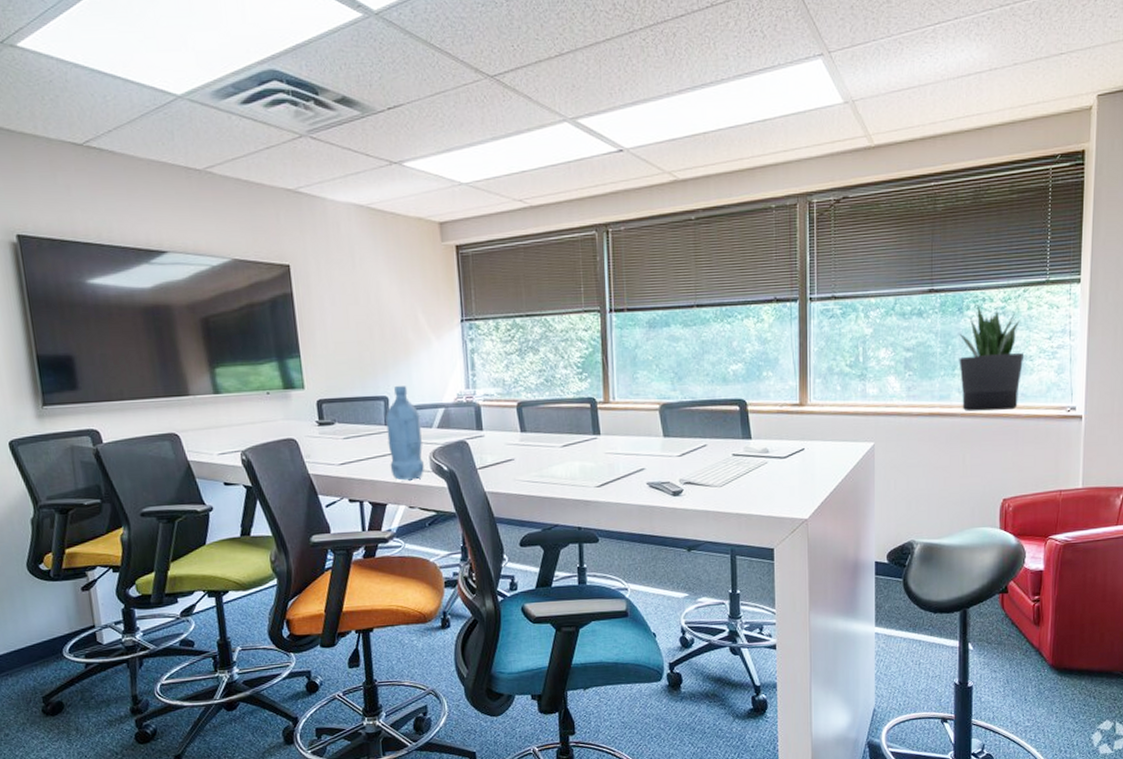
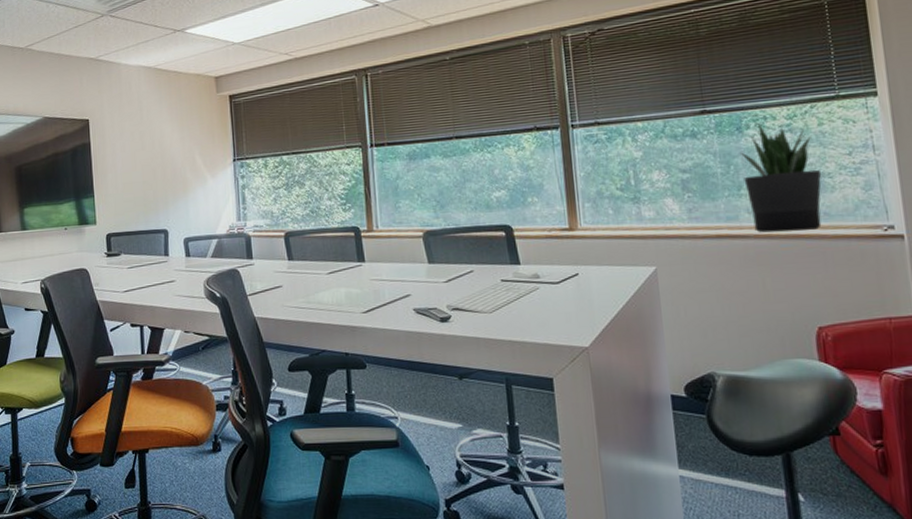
water bottle: present [385,385,424,481] -> none [165,219,199,307]

